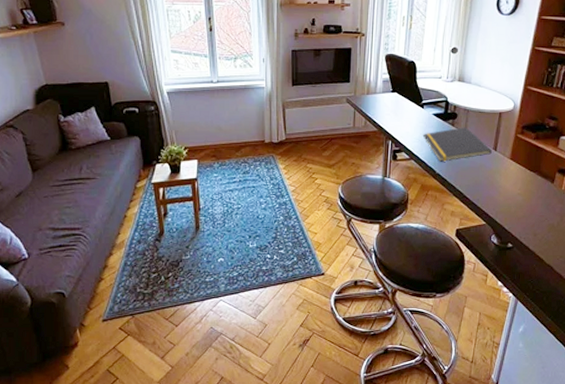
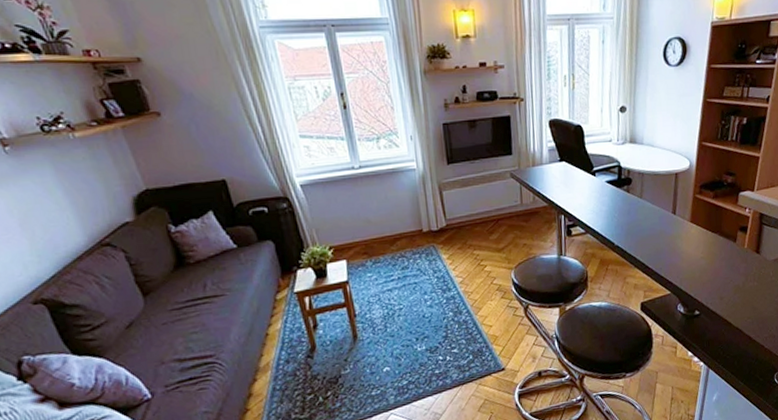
notepad: present [423,127,492,162] -> none [598,192,671,233]

